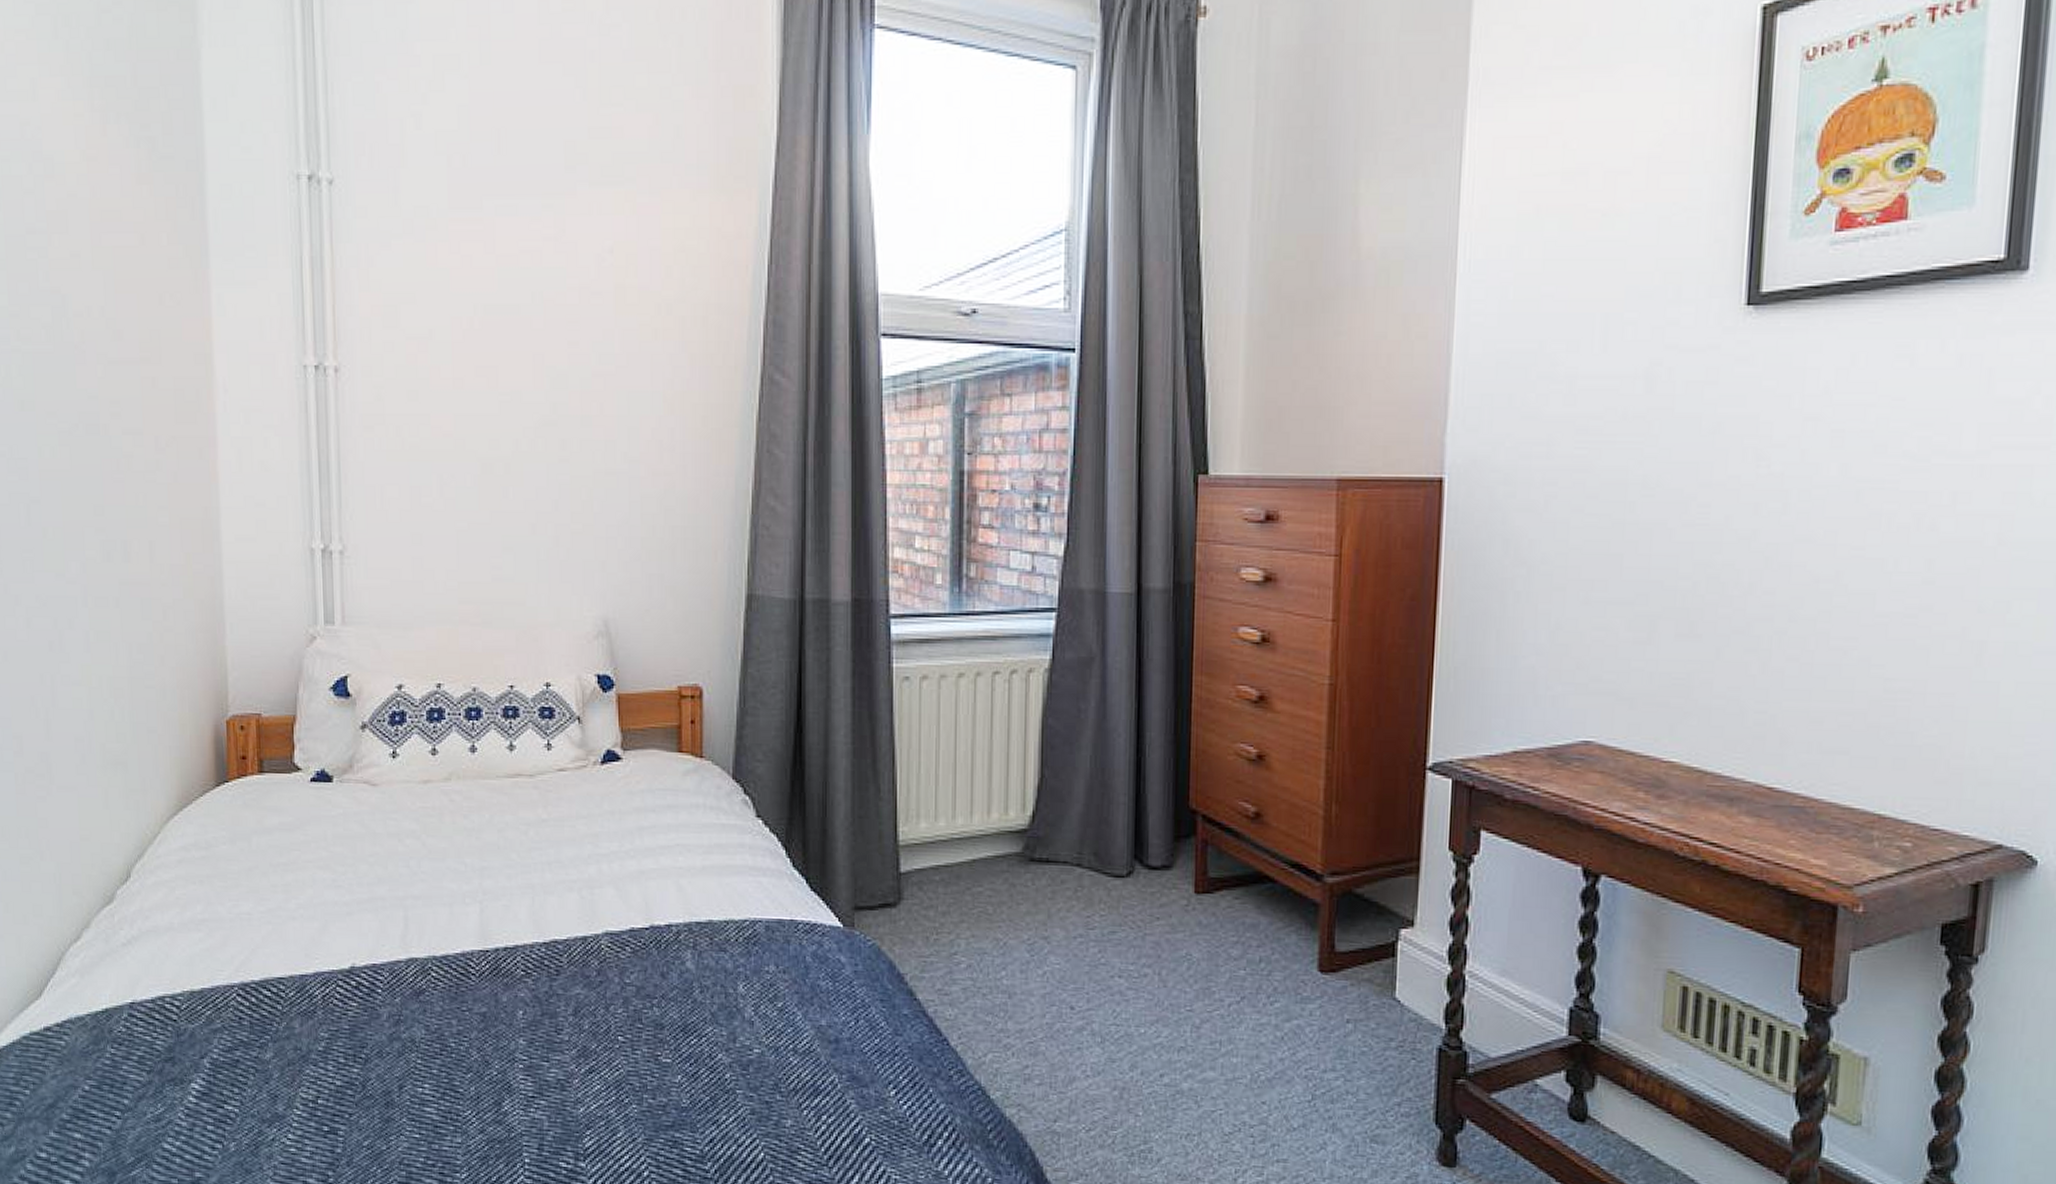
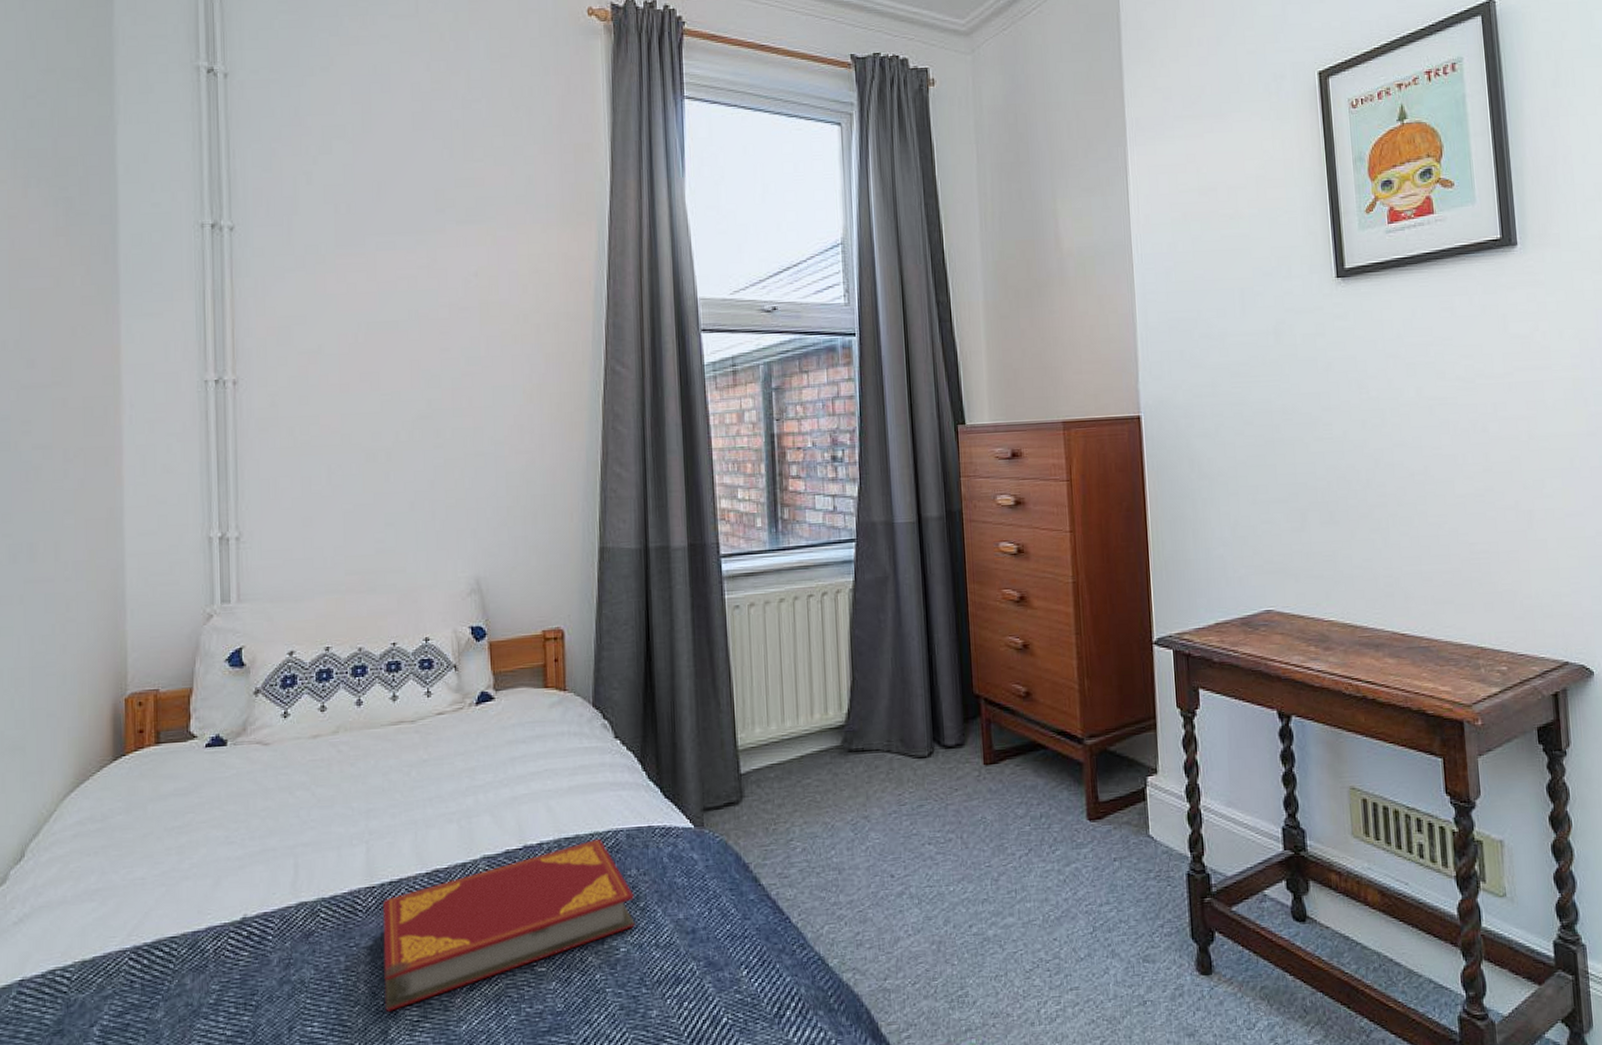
hardback book: none [497,926,772,1083] -> present [382,838,635,1012]

